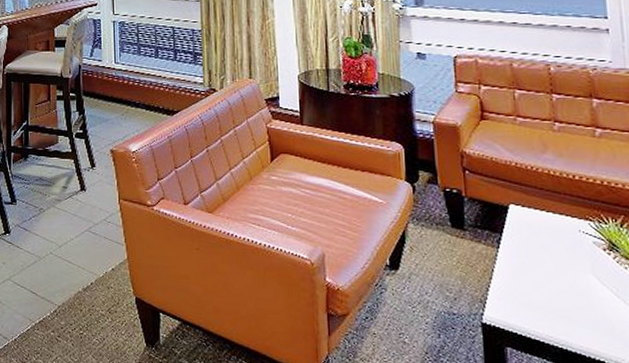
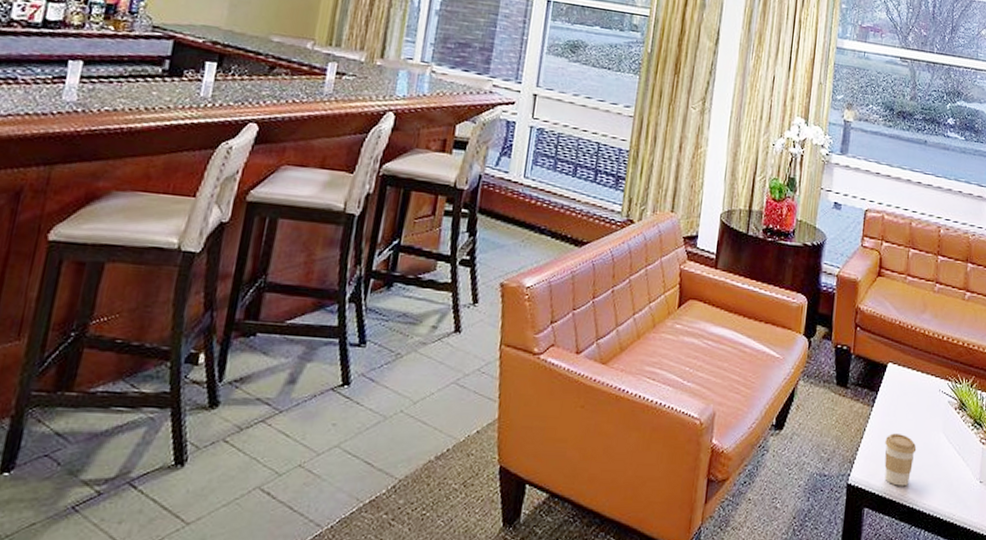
coffee cup: none [520,274,561,328] -> present [884,433,917,486]

